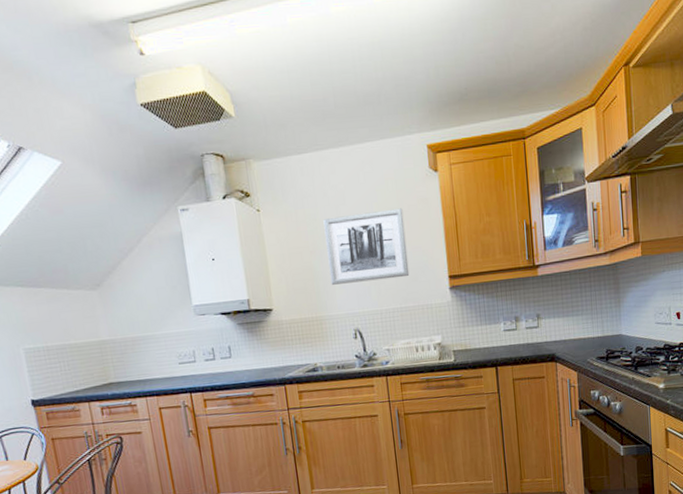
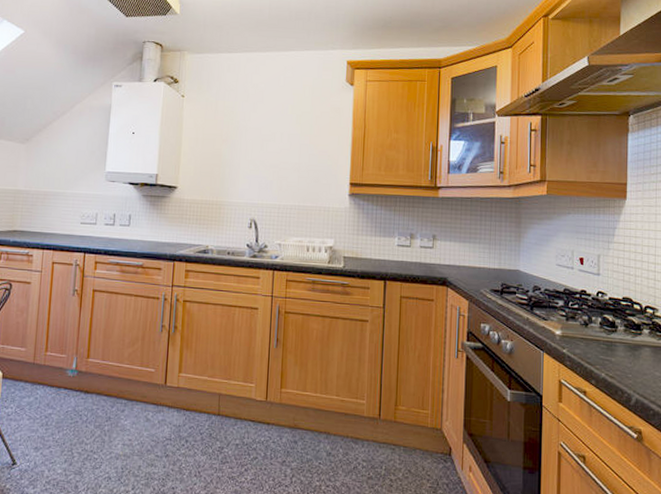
wall art: present [323,208,410,285] -> none [236,112,315,178]

